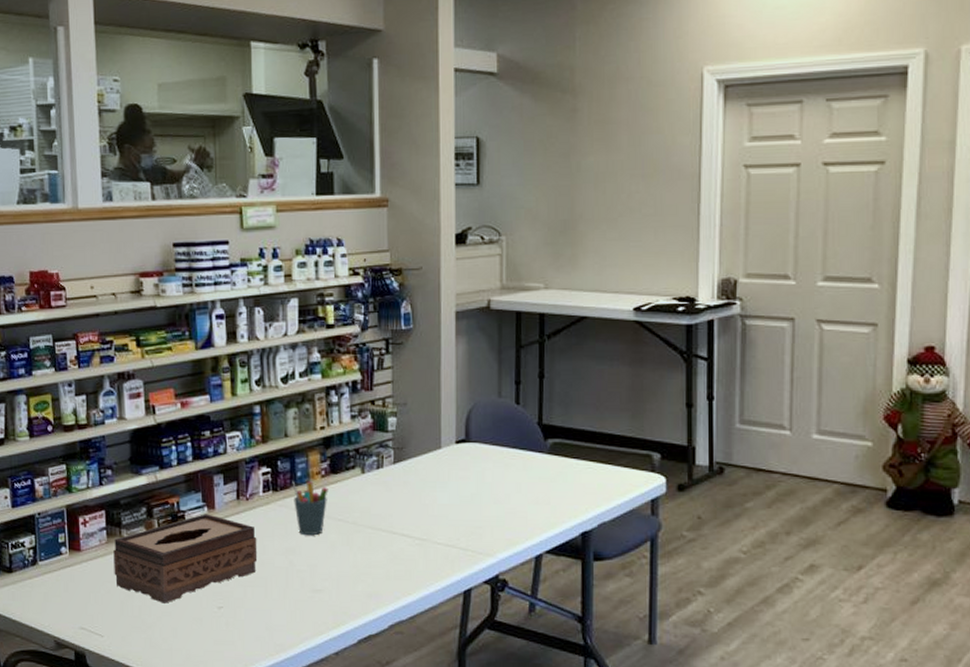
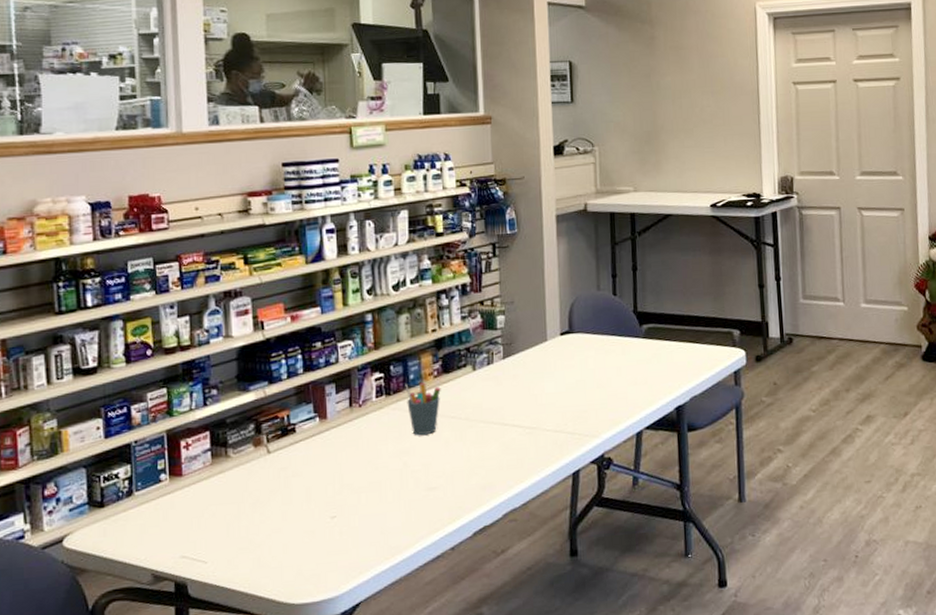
tissue box: present [113,514,258,603] -> none [219,424,371,520]

